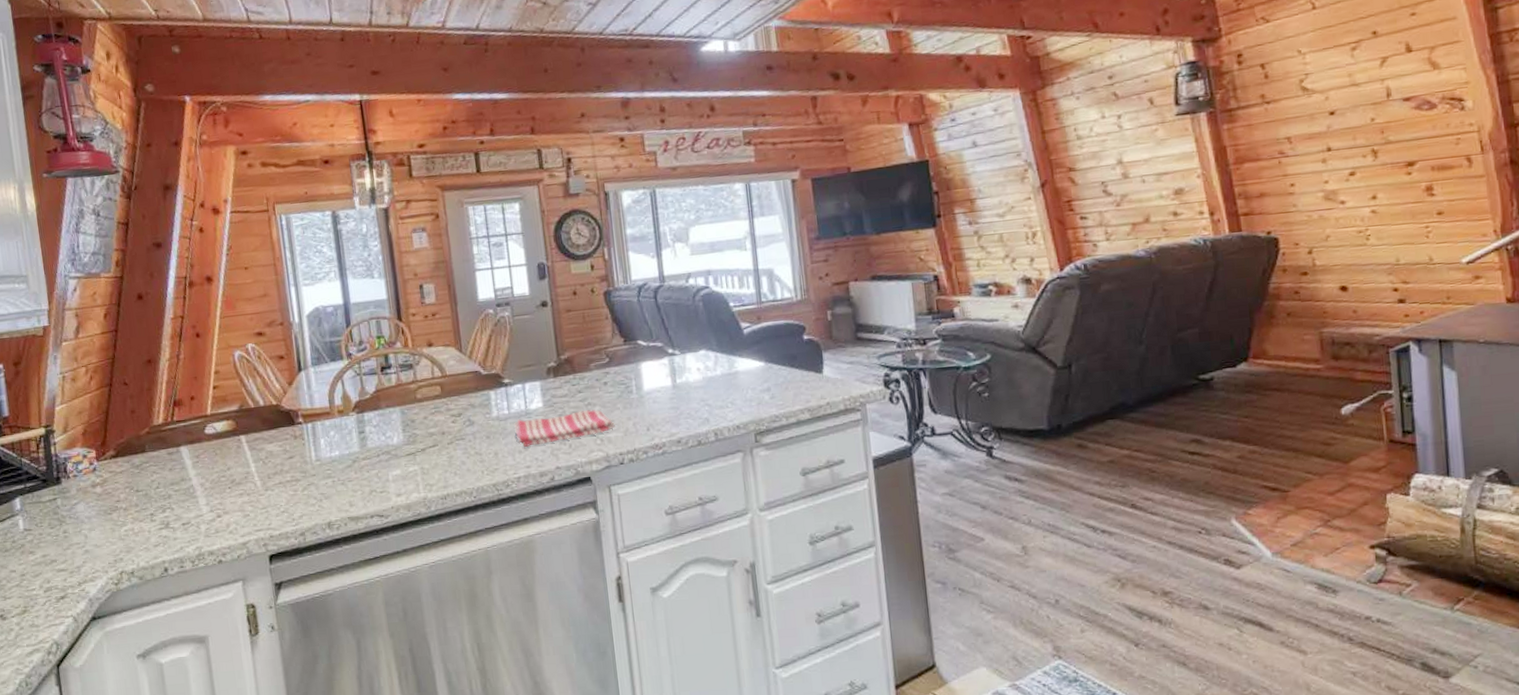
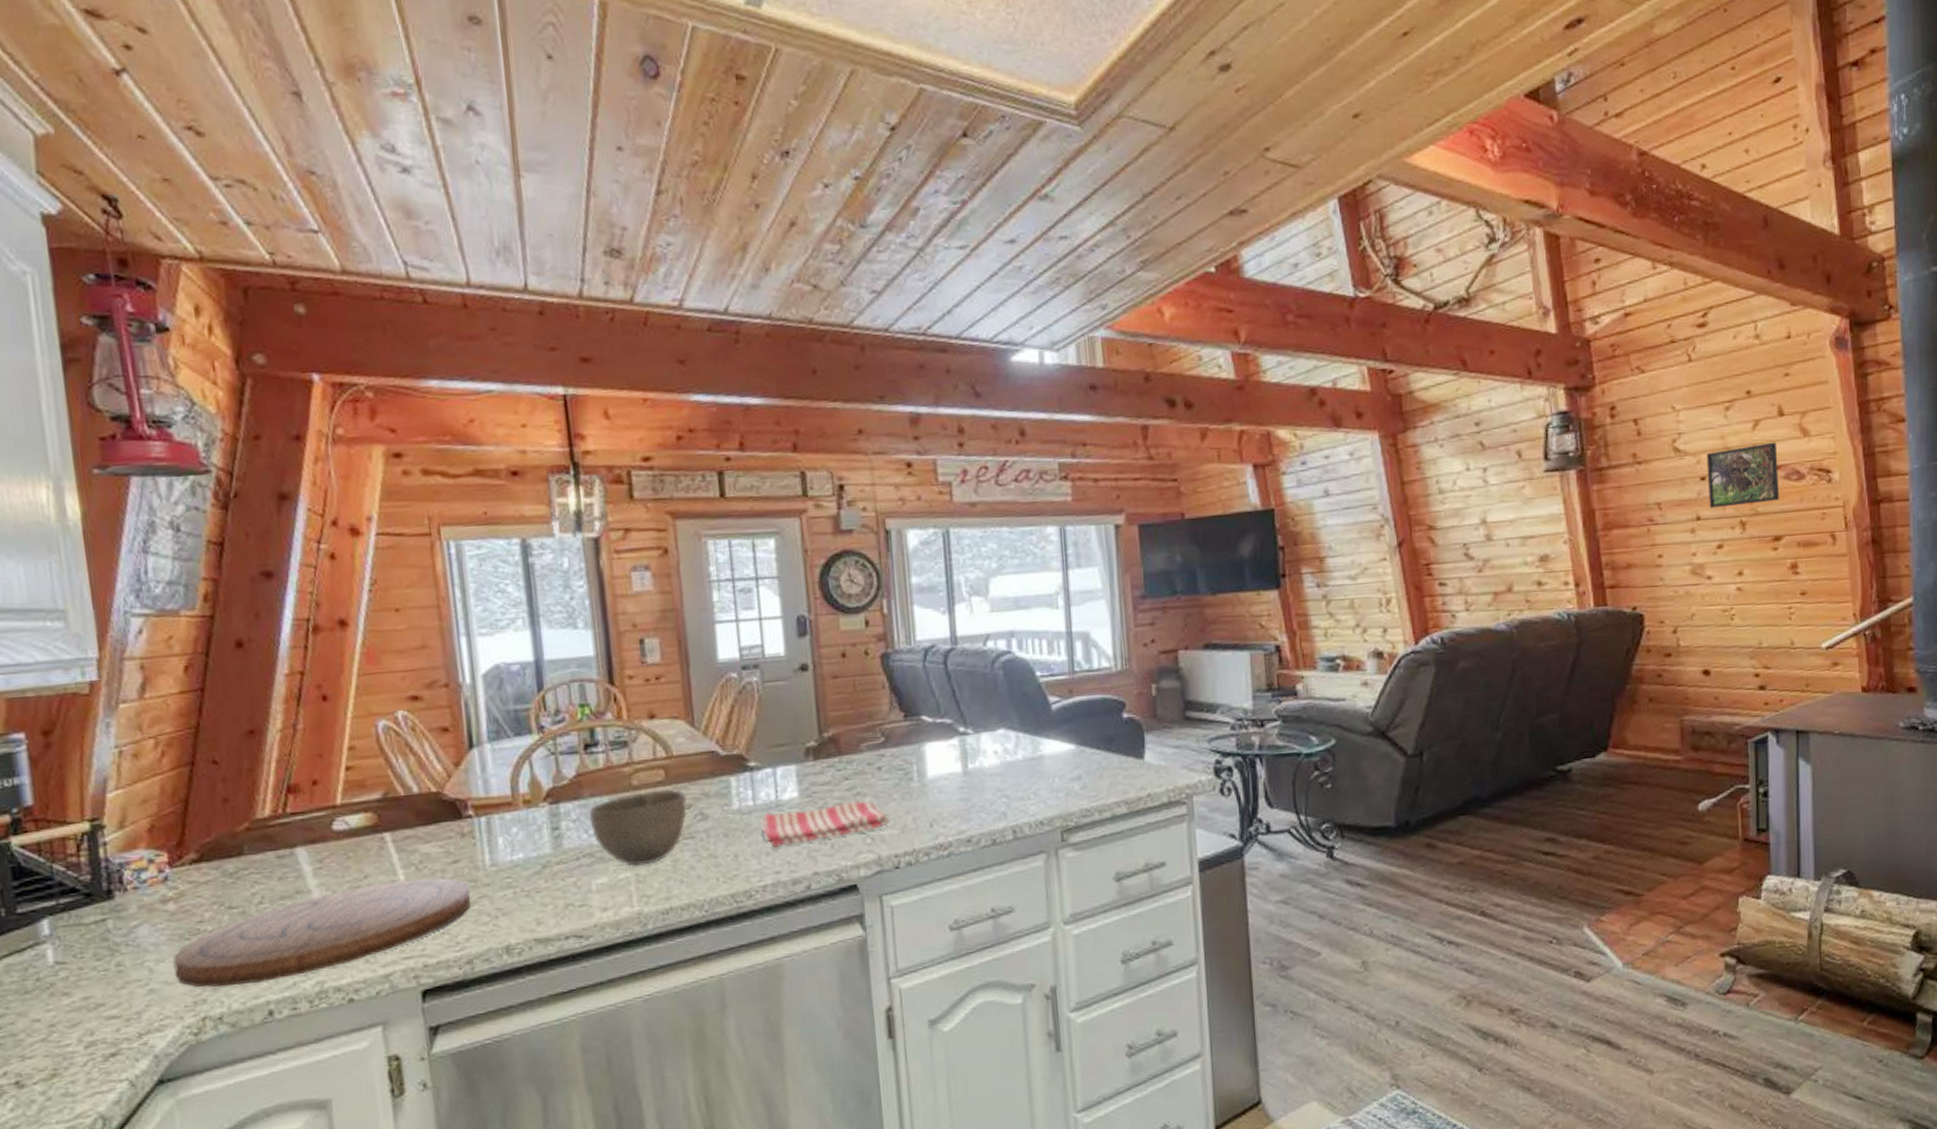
cutting board: none [100,469,302,550] -> present [173,877,471,988]
bowl: none [385,401,458,462] -> present [588,789,687,866]
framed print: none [1334,76,1411,140] -> present [1706,442,1779,508]

